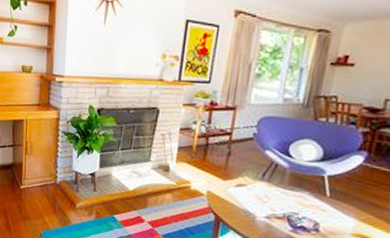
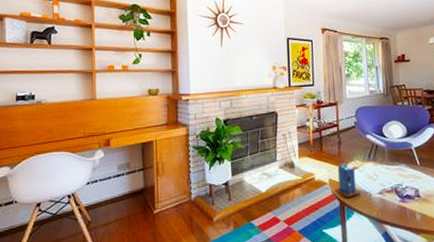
candle: none [212,176,243,215] -> present [335,162,361,197]

